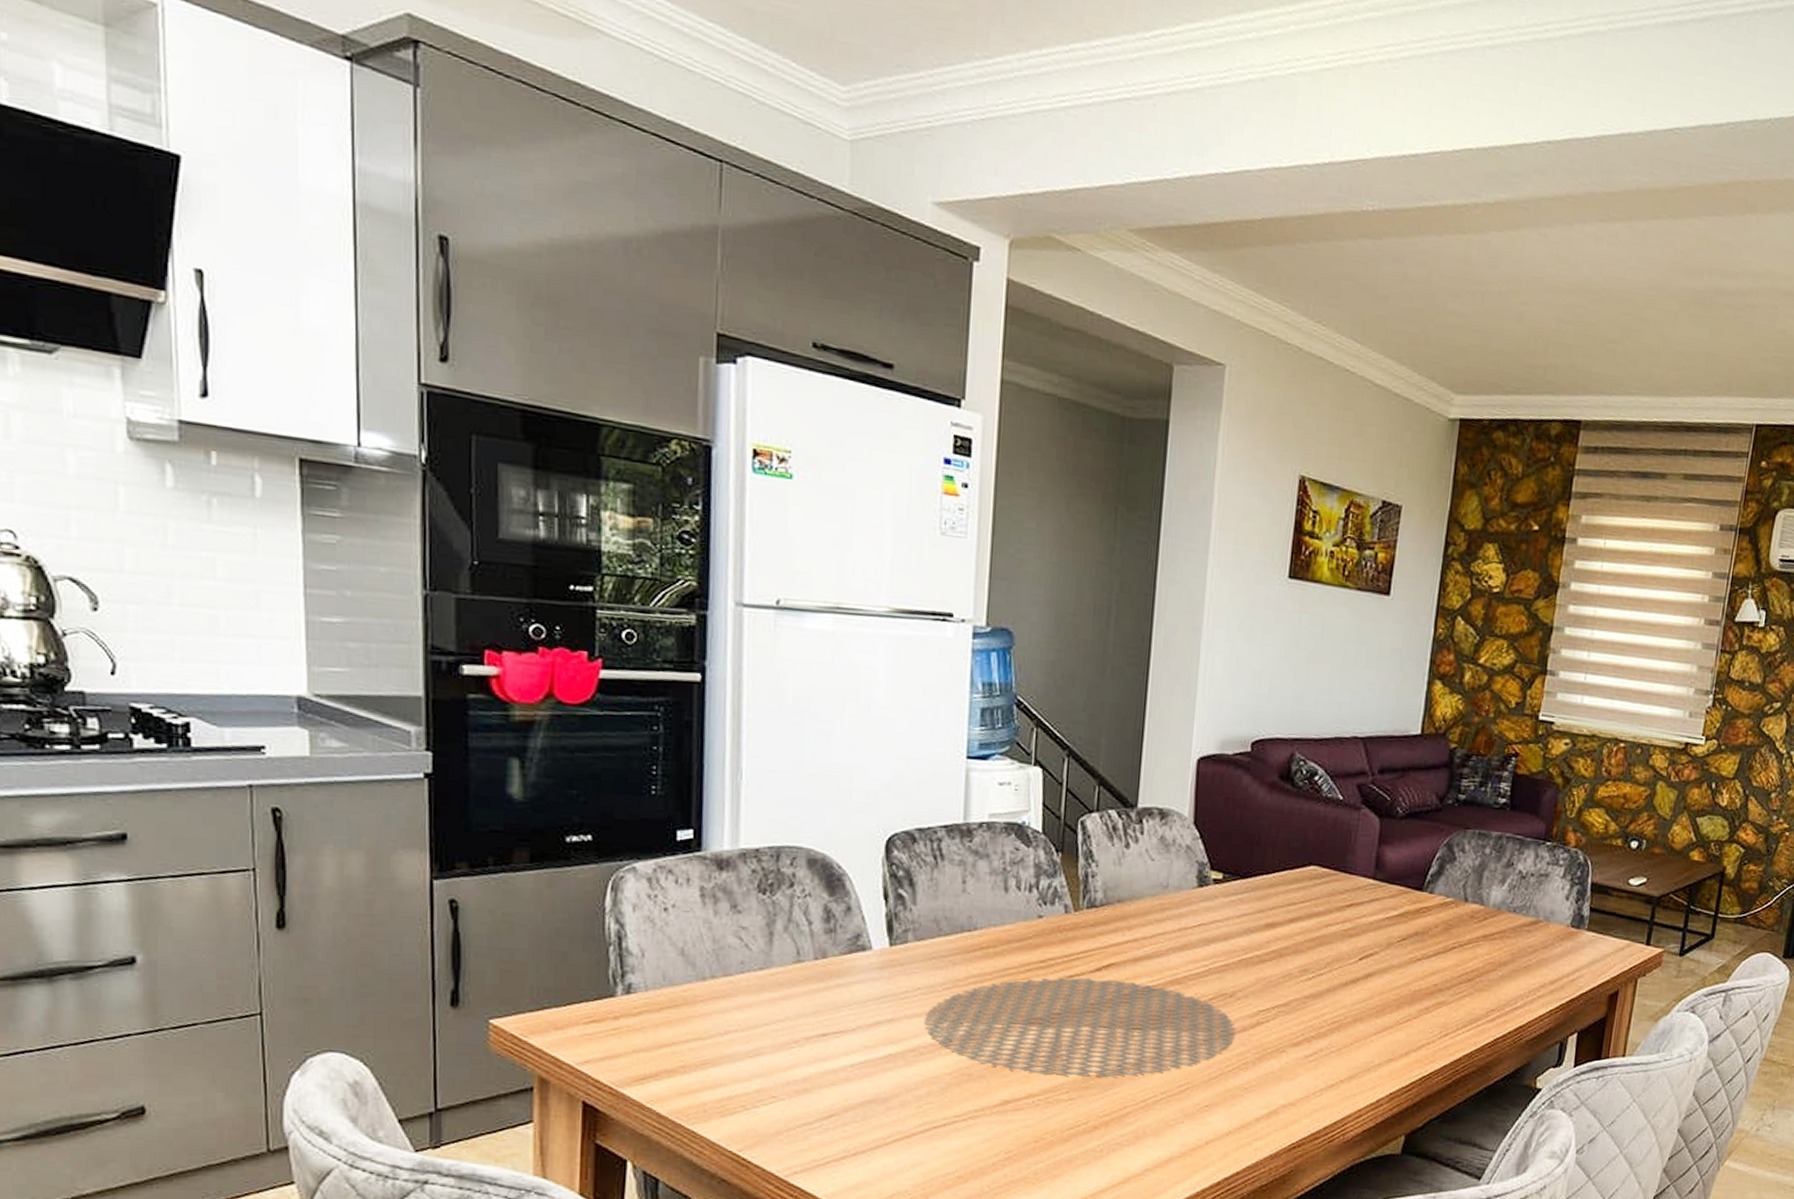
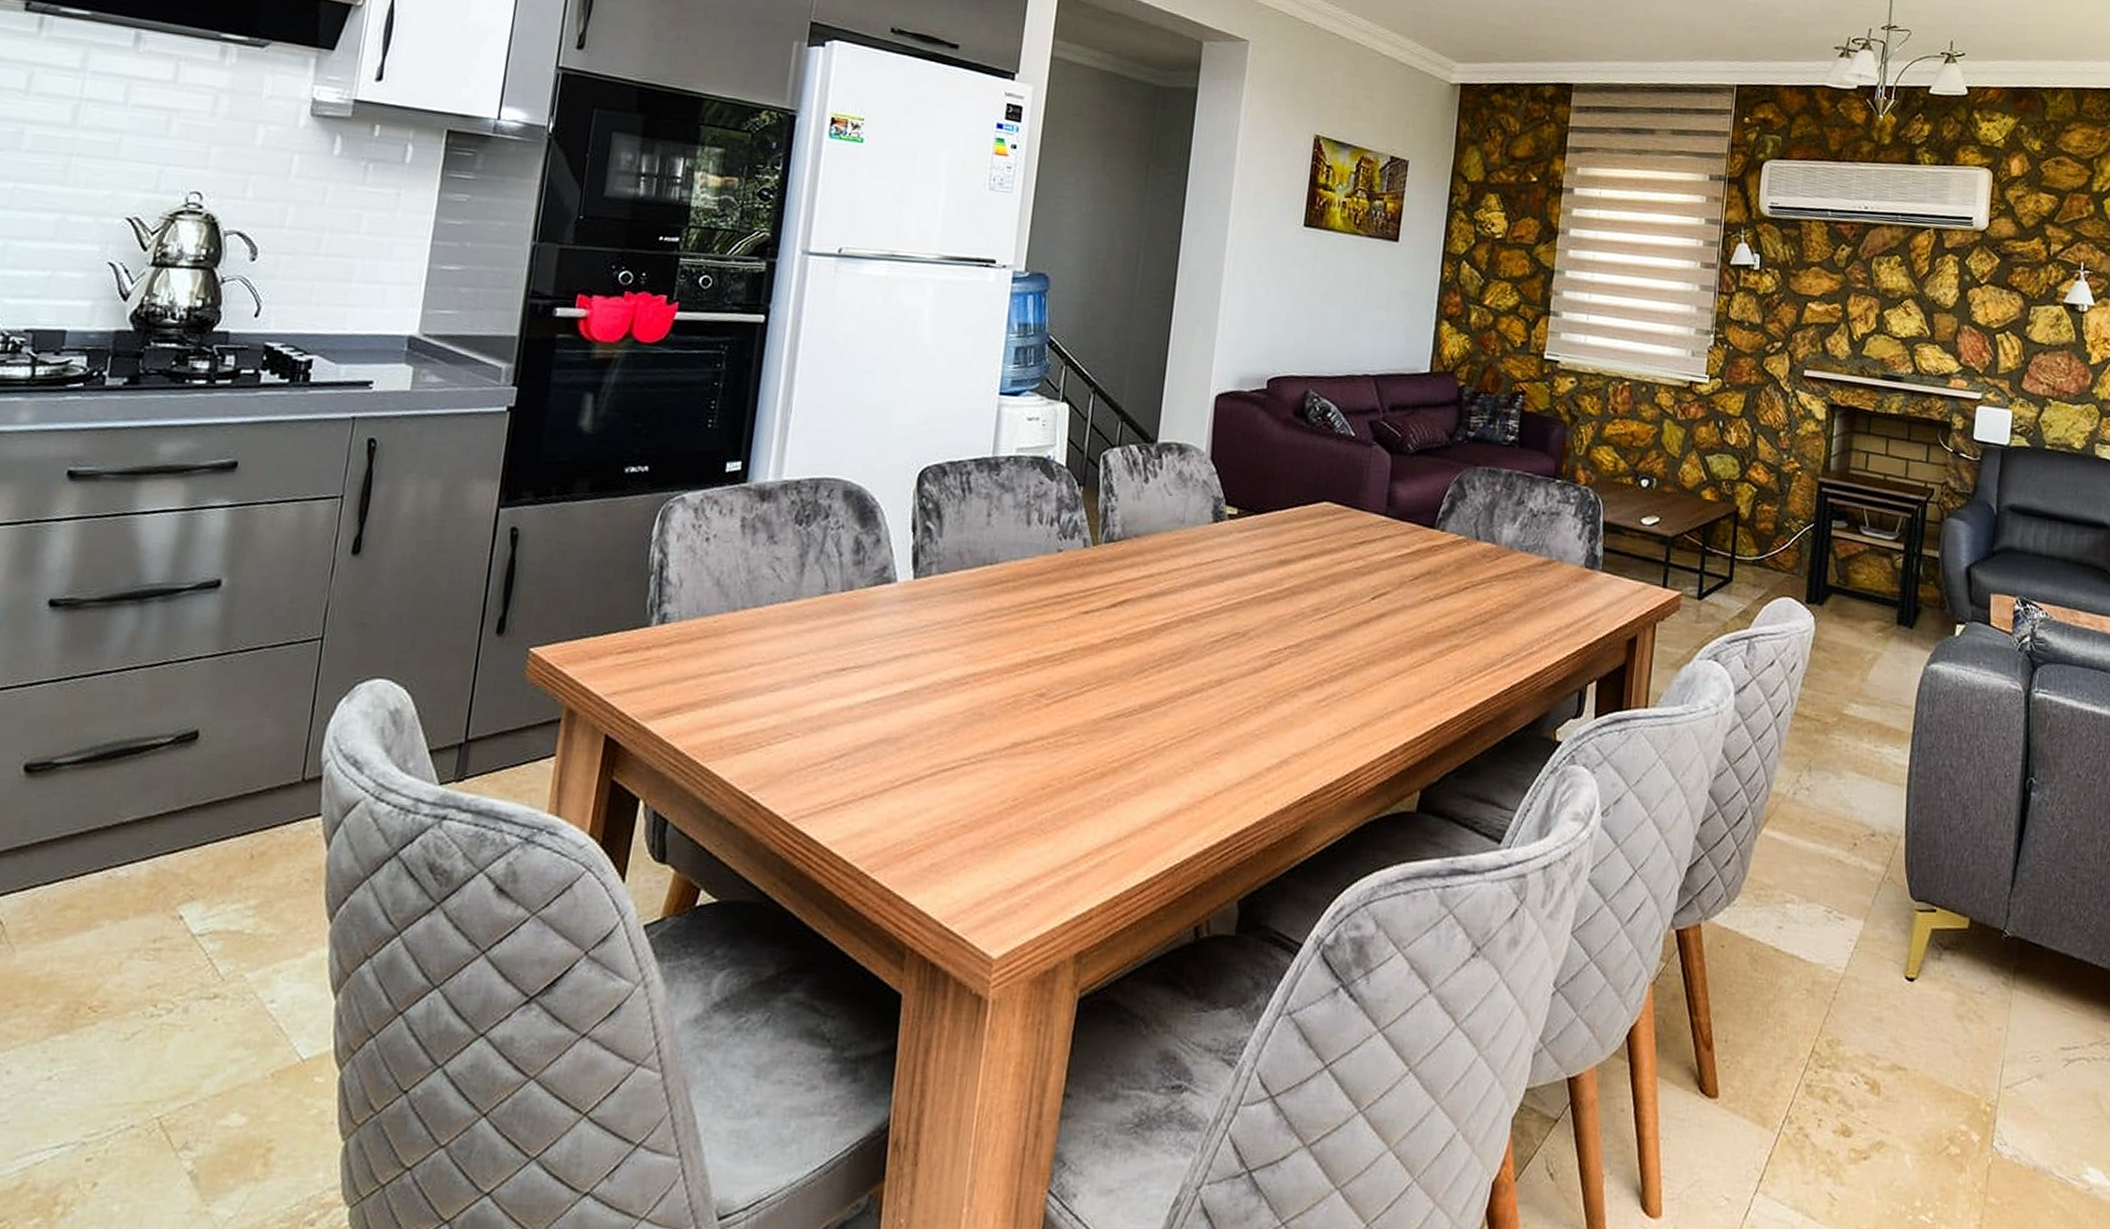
place mat: present [925,978,1237,1078] -> none [941,614,1248,721]

